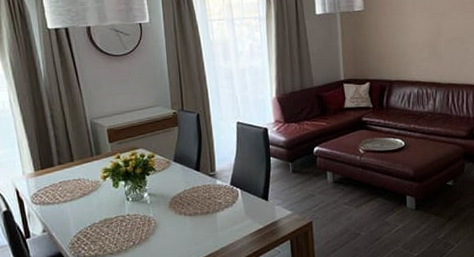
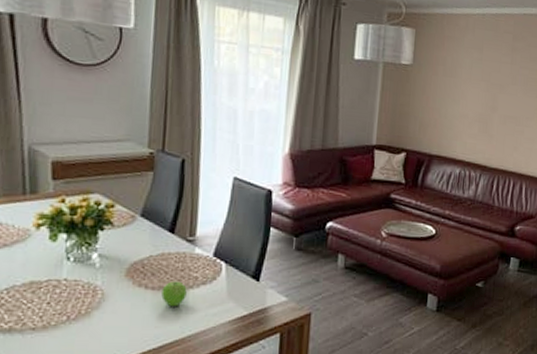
fruit: none [197,207,215,228] -> present [161,281,187,307]

